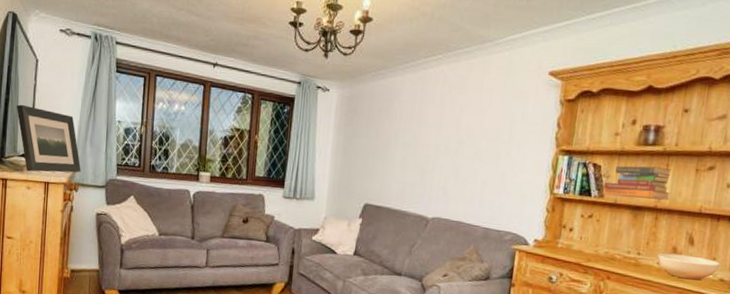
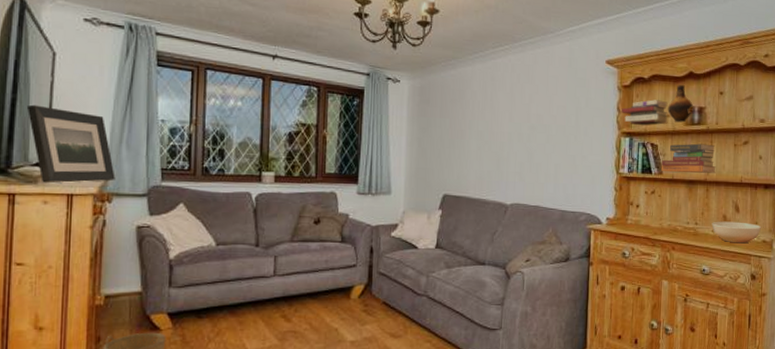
books: none [562,116,618,145] -> present [621,100,668,126]
ceramic jug: none [617,99,650,143] -> present [667,84,694,123]

